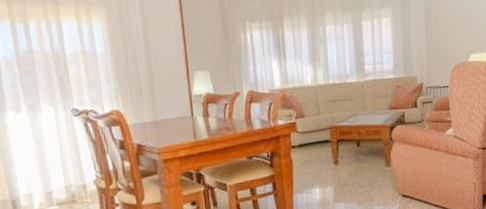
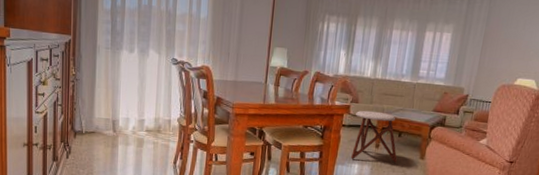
stool: none [304,122,361,184] -> present [351,110,397,163]

